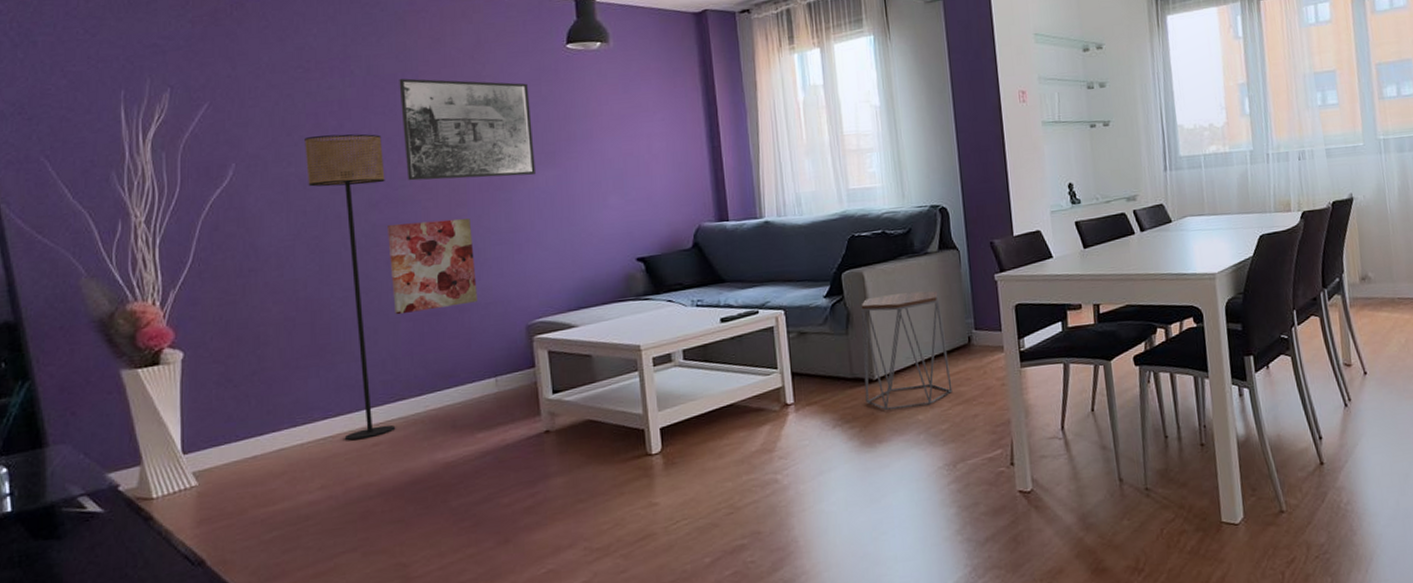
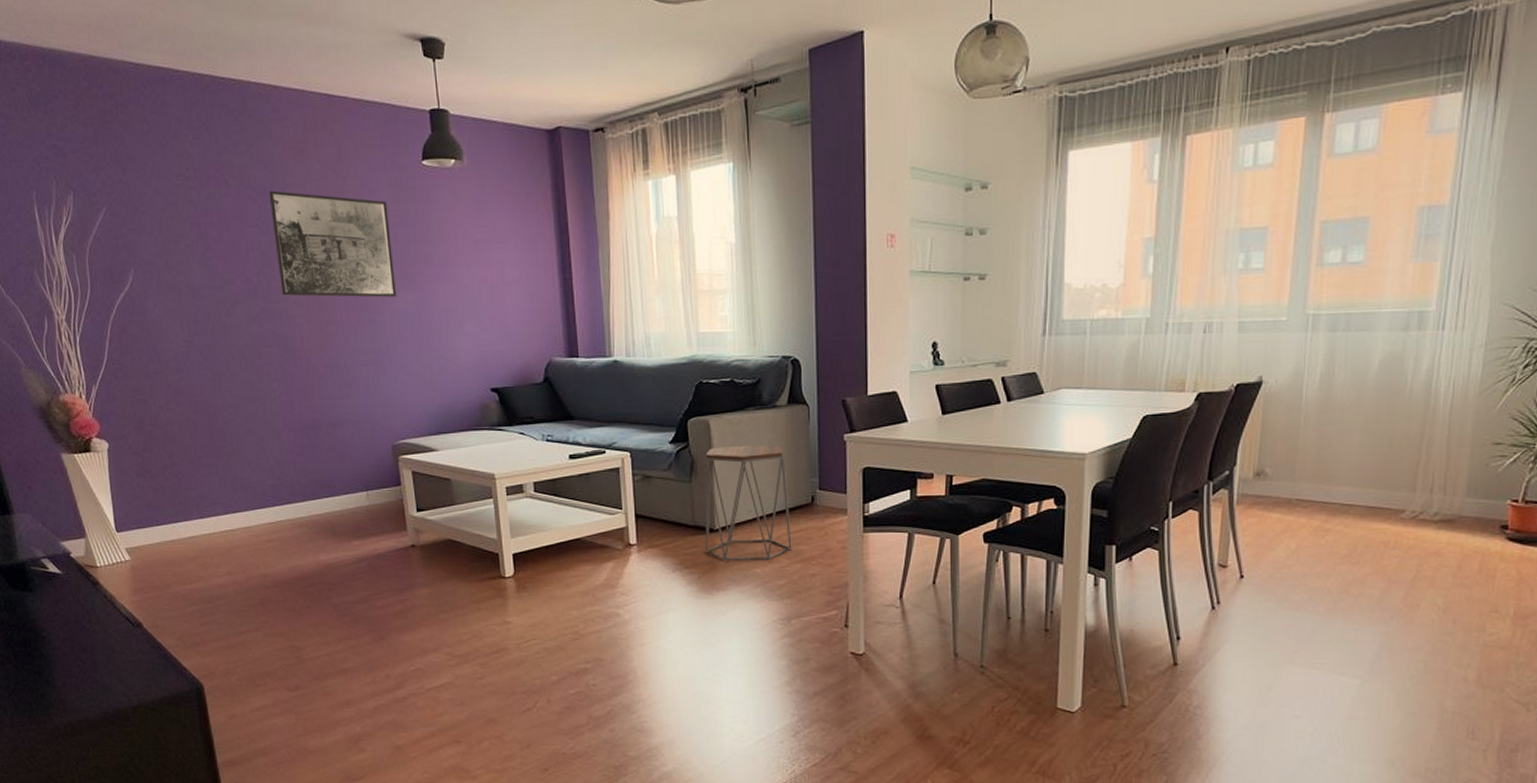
floor lamp: present [305,134,396,441] -> none [190,245,285,536]
wall art: present [388,218,477,315] -> none [267,336,348,425]

